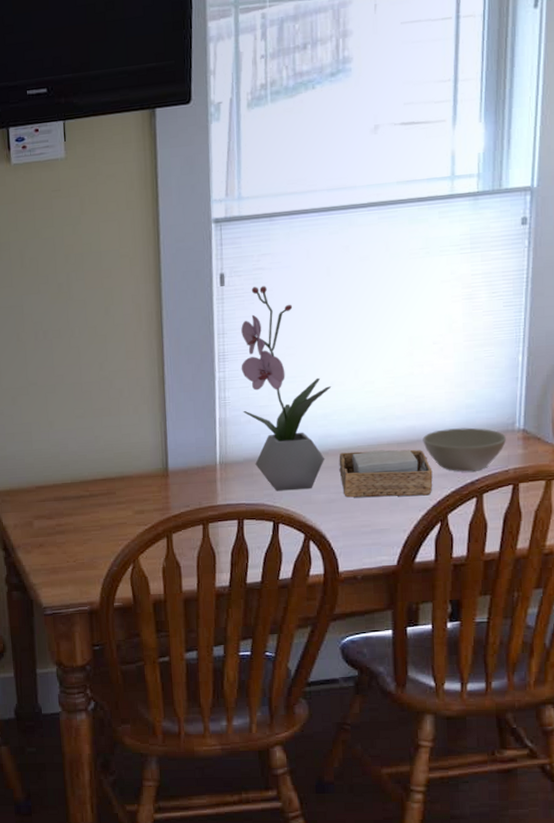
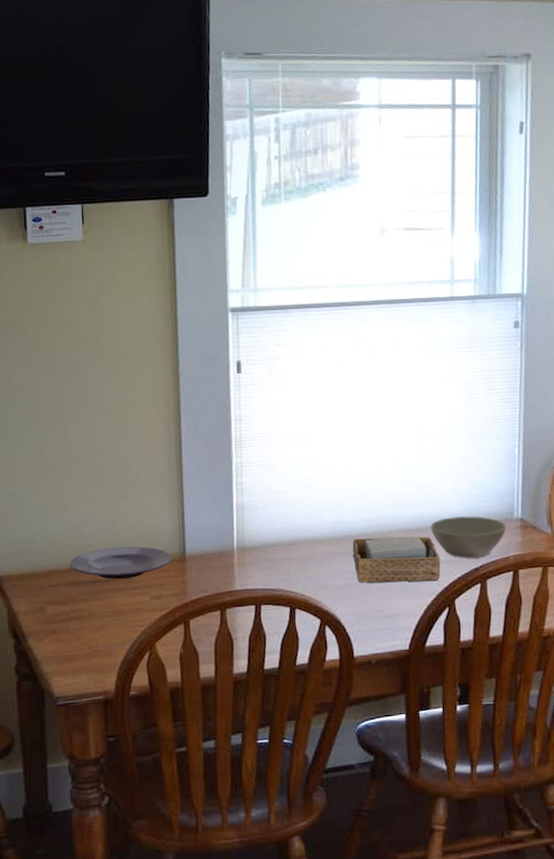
plate: none [55,462,155,495] -> present [69,546,172,579]
flower arrangement: present [241,286,332,491] -> none [257,375,345,577]

